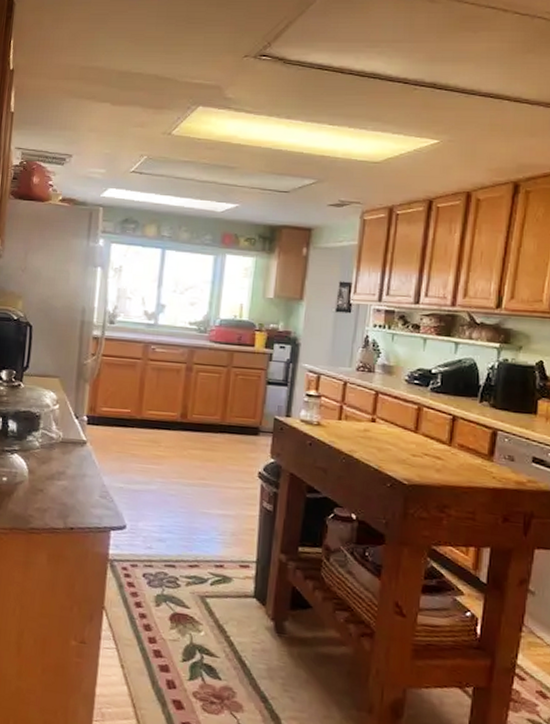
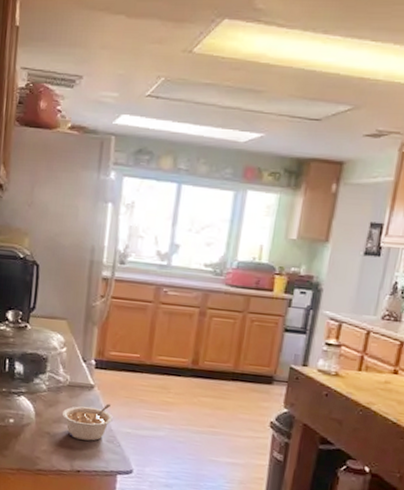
legume: none [54,459,105,497] -> present [61,403,113,441]

